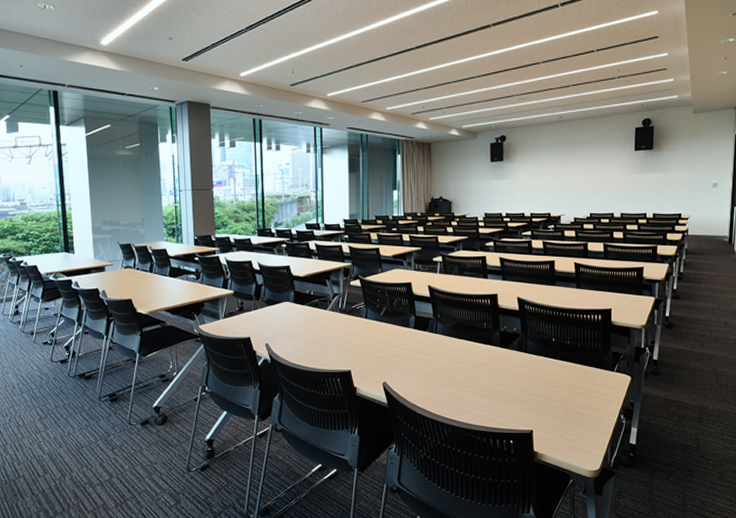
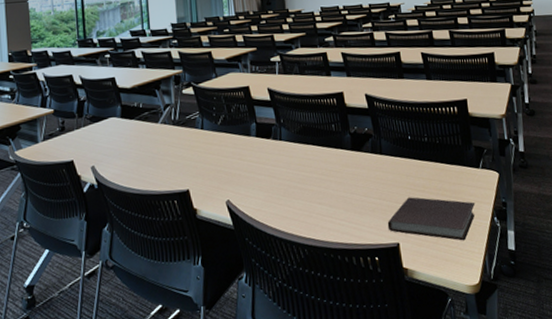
notebook: none [524,392,606,433] -> present [387,197,475,241]

